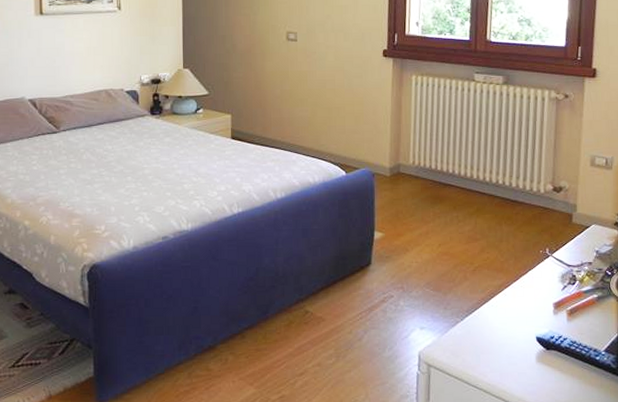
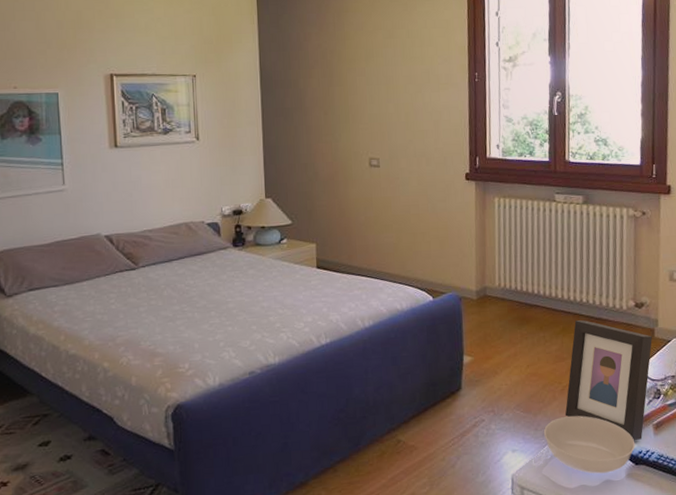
bowl: none [453,297,547,356] -> present [543,416,635,474]
picture frame: none [475,202,570,326] -> present [565,320,652,441]

